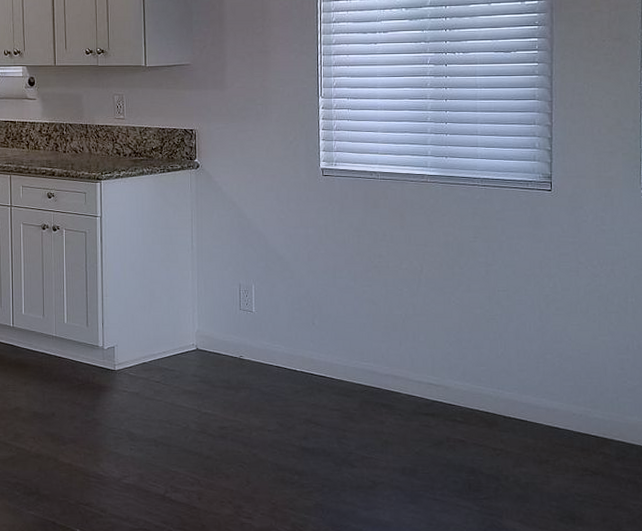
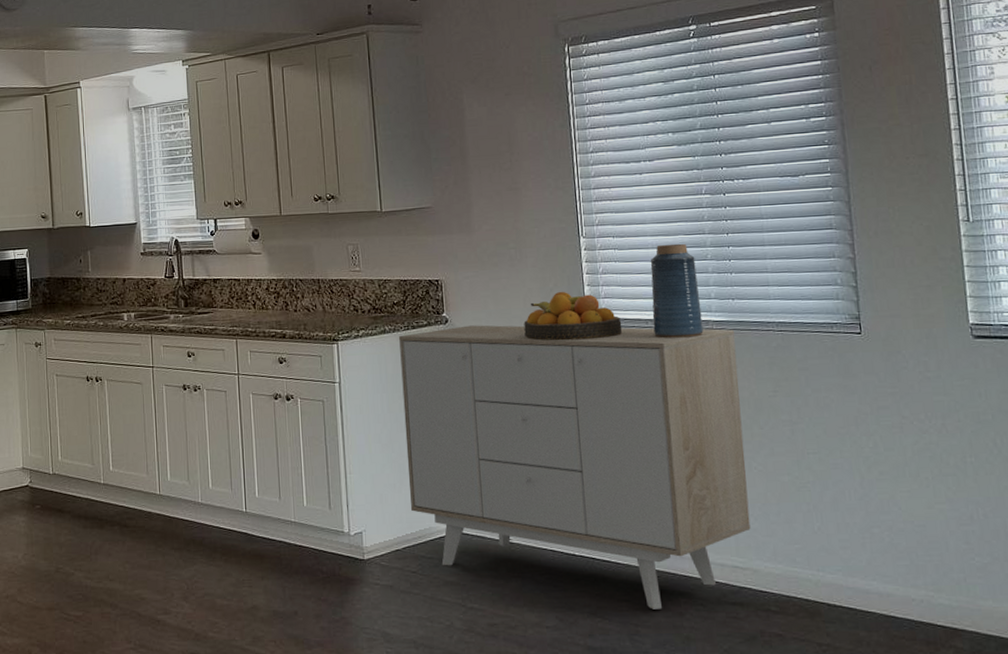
sideboard: none [156,171,446,418] -> present [399,325,751,610]
fruit bowl: none [265,144,350,187] -> present [524,291,623,341]
vase: none [376,106,419,189] -> present [650,243,704,338]

